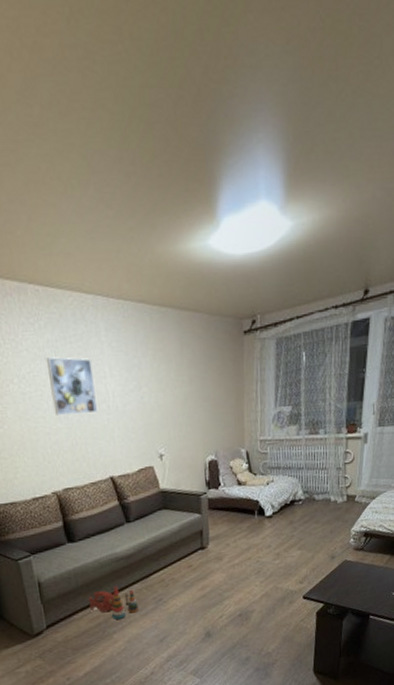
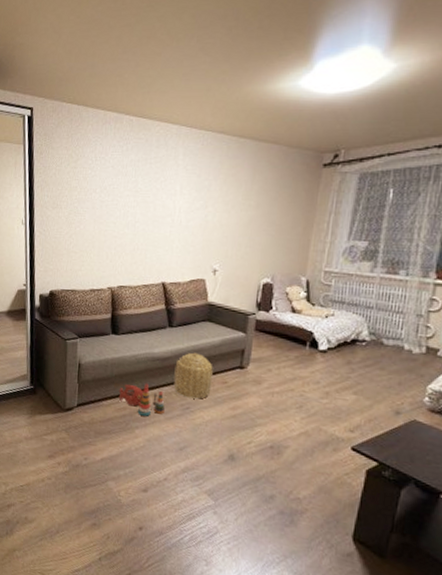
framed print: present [45,357,99,415] -> none [124,174,165,225]
basket: none [140,543,179,590] -> present [173,352,213,399]

